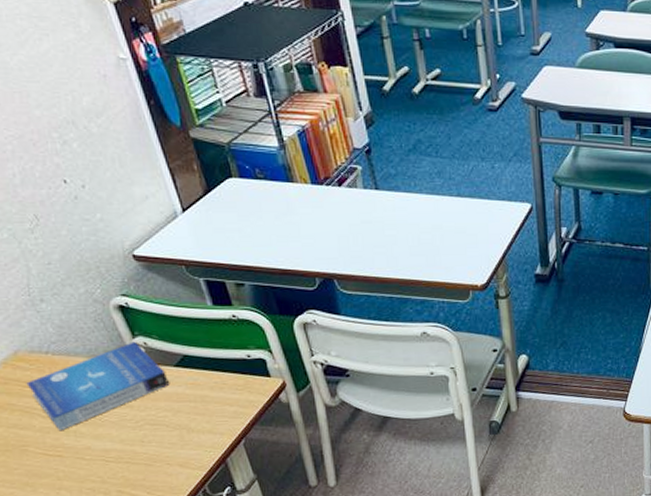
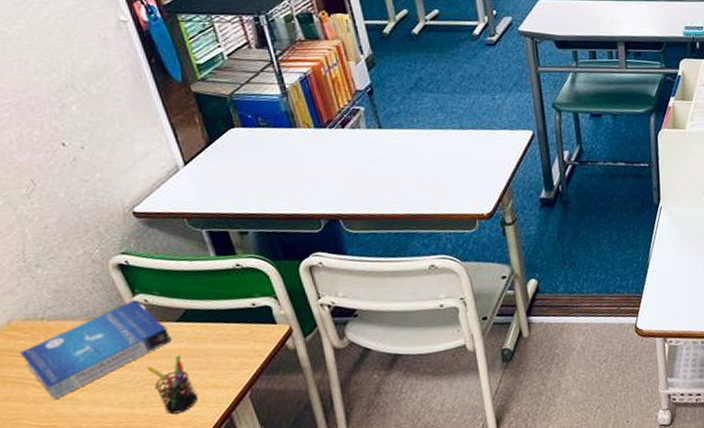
pen holder: none [145,399,194,455] -> present [146,355,198,415]

